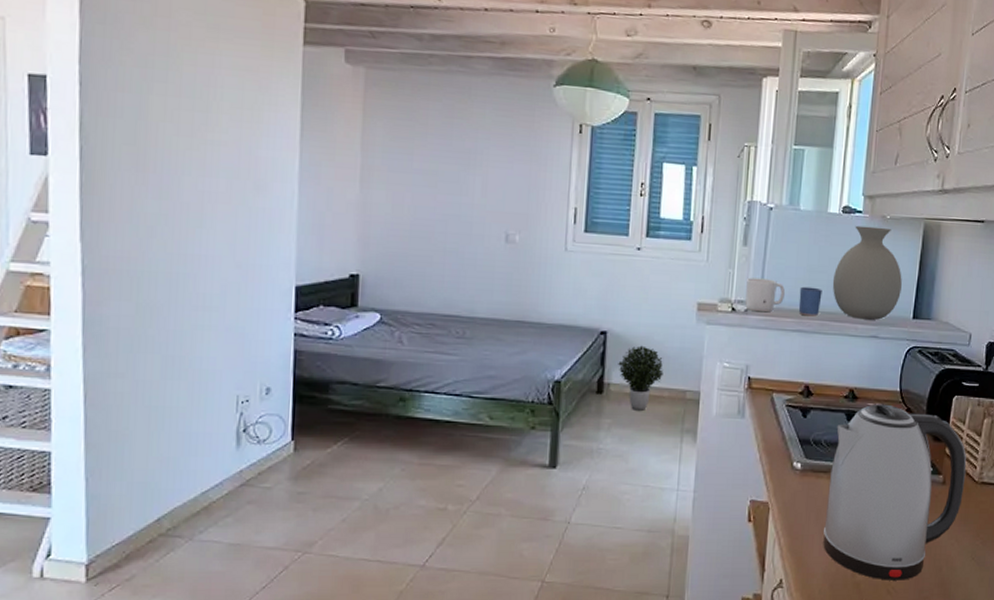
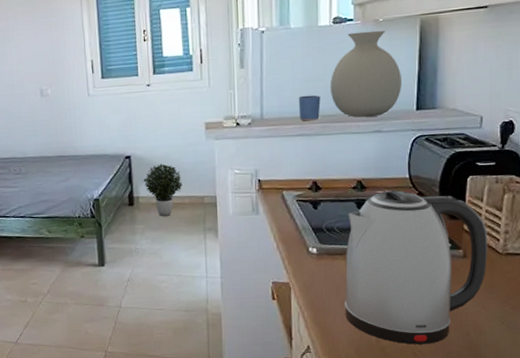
mug: present [745,277,785,313] -> none [247,93,284,124]

